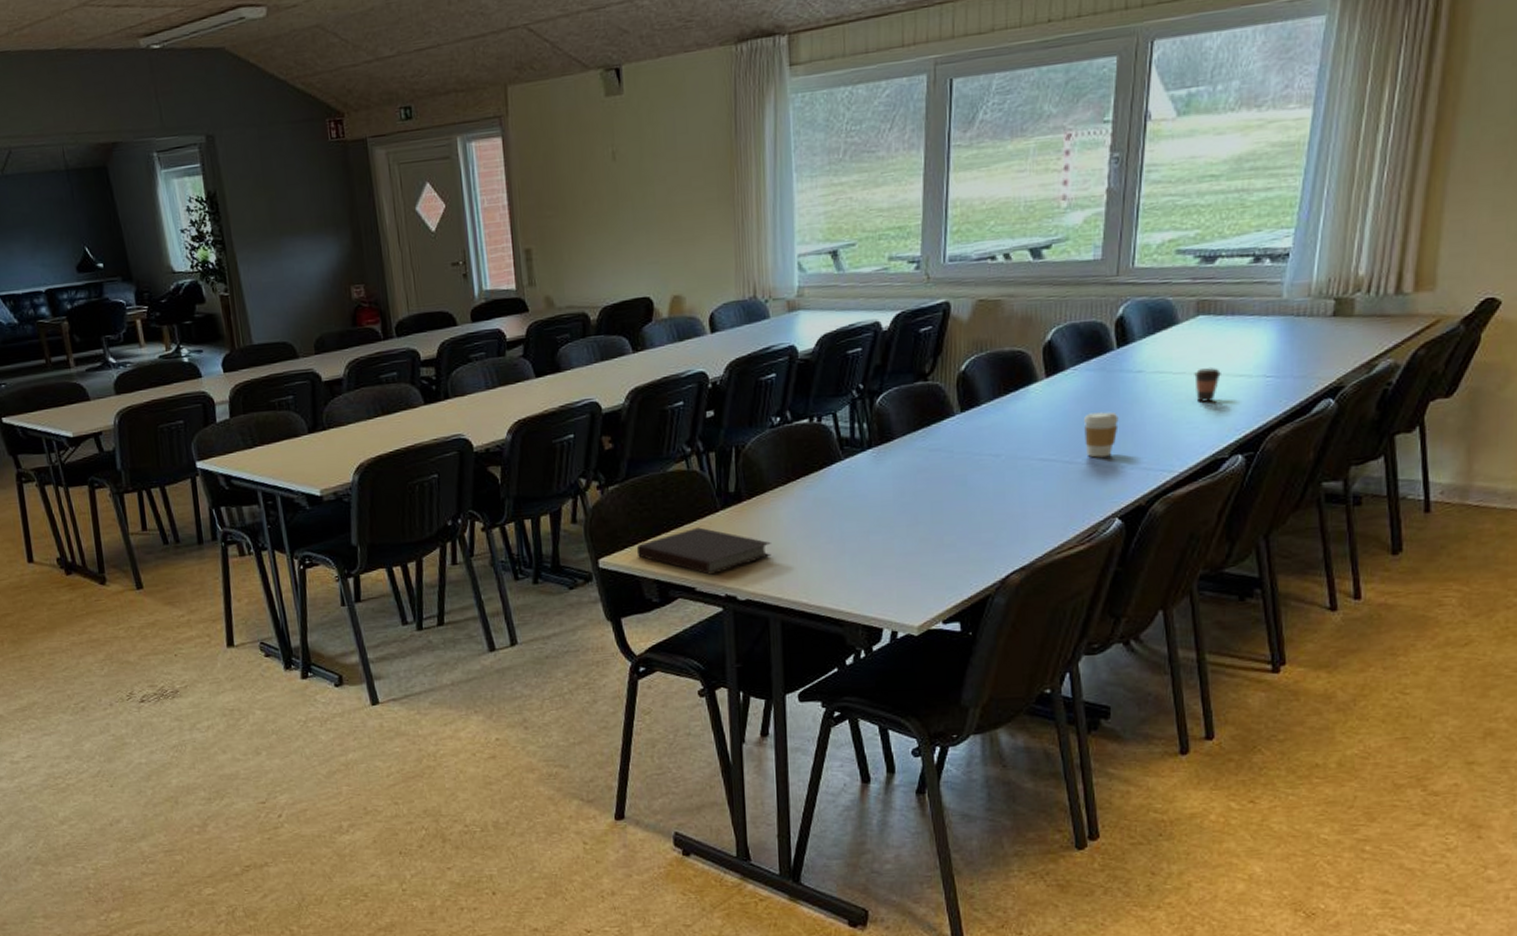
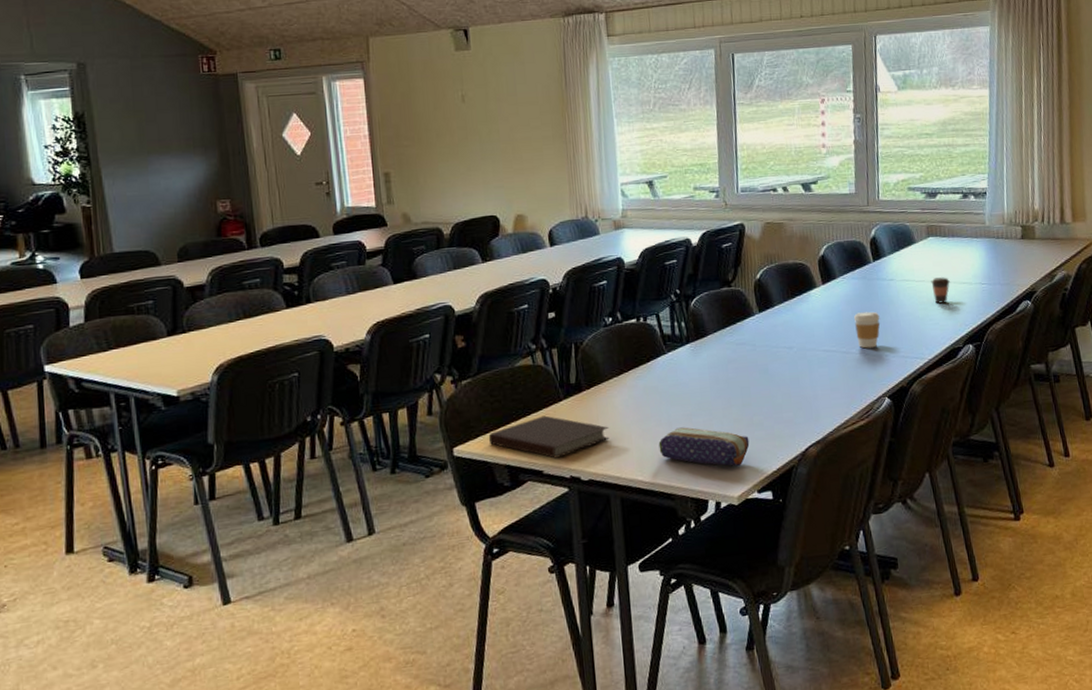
pencil case: none [828,545,937,593] -> present [658,427,750,467]

